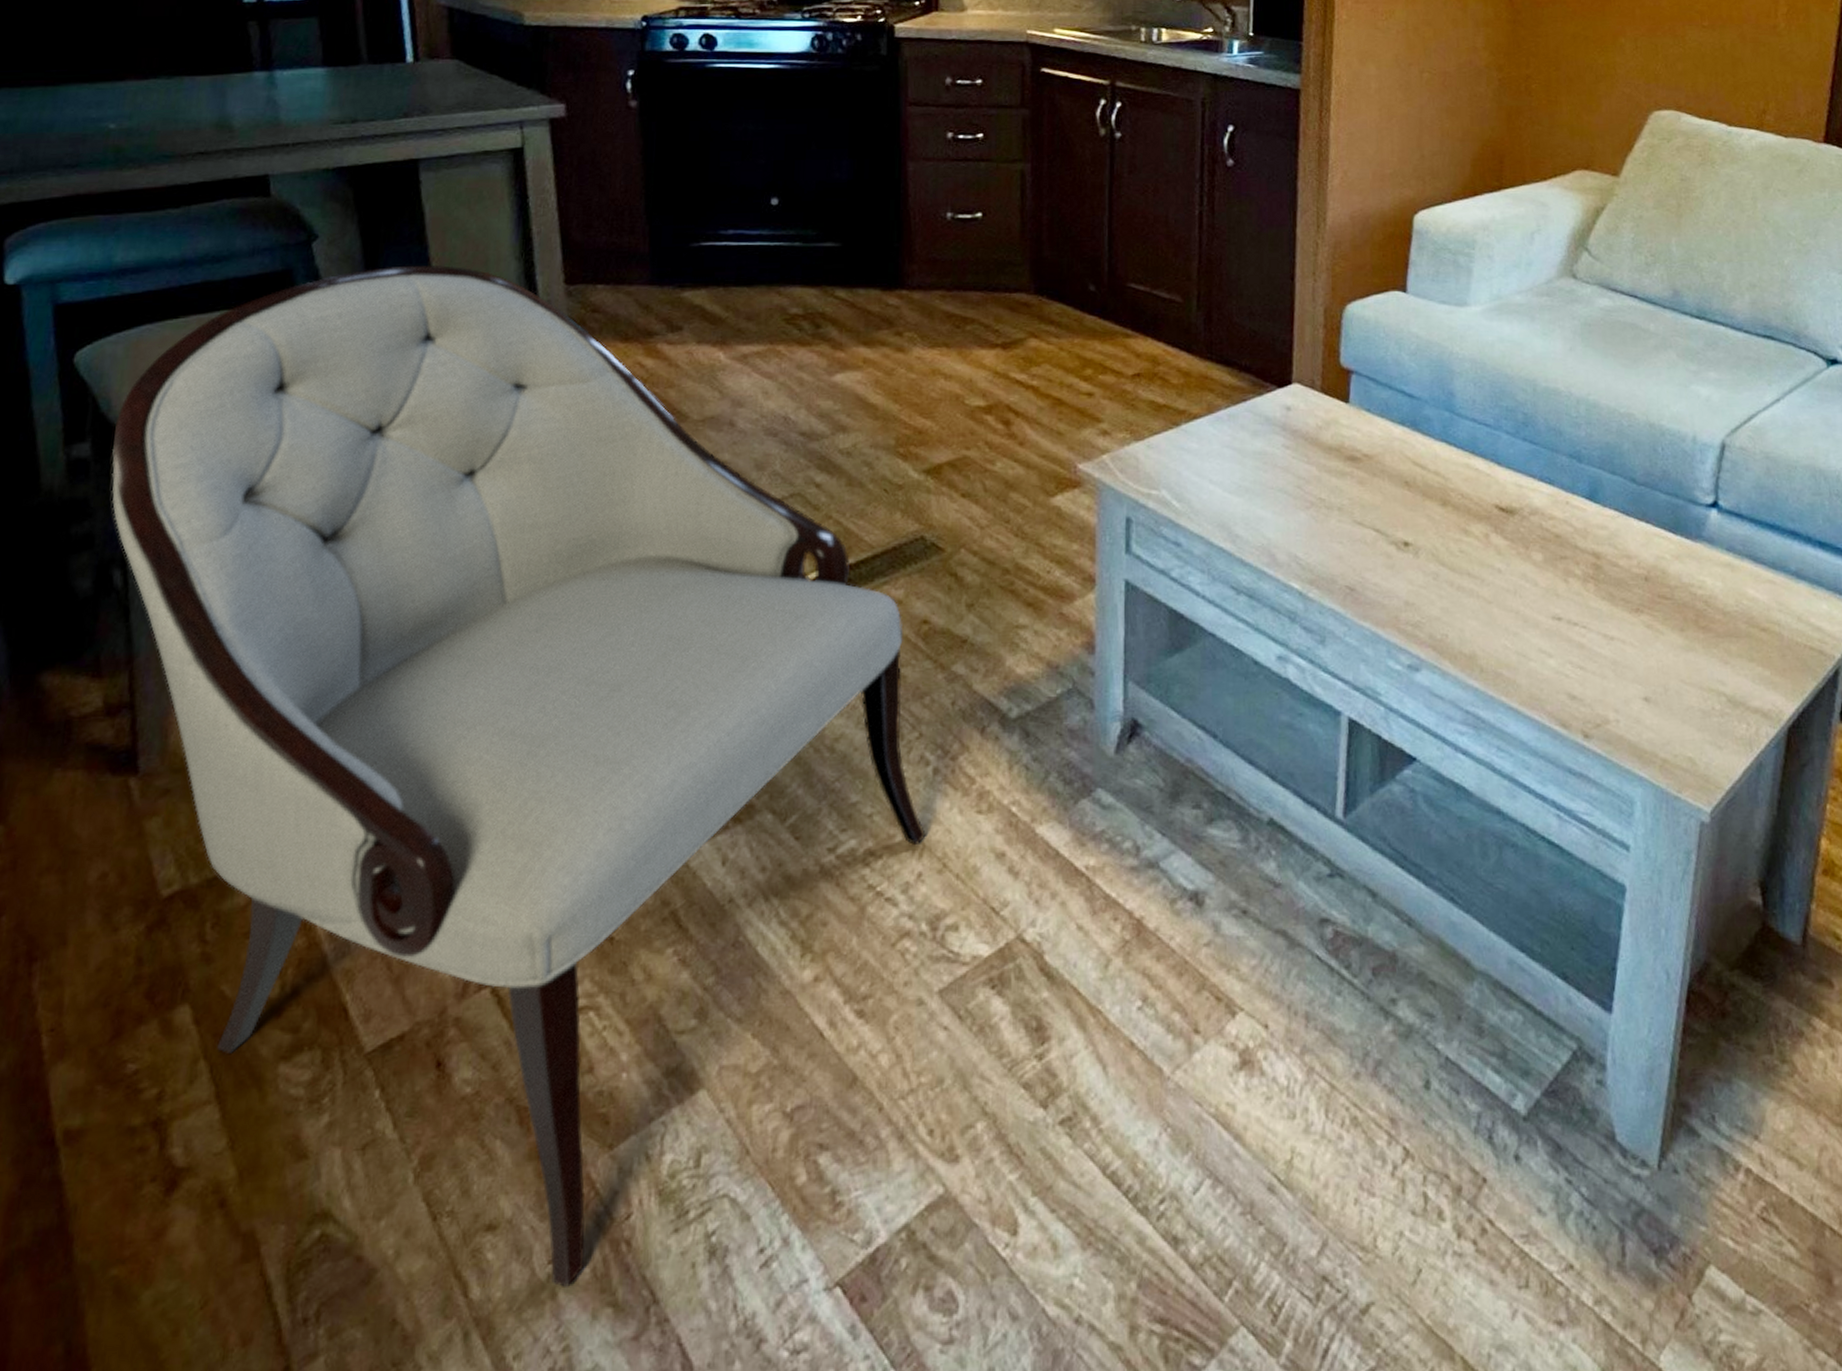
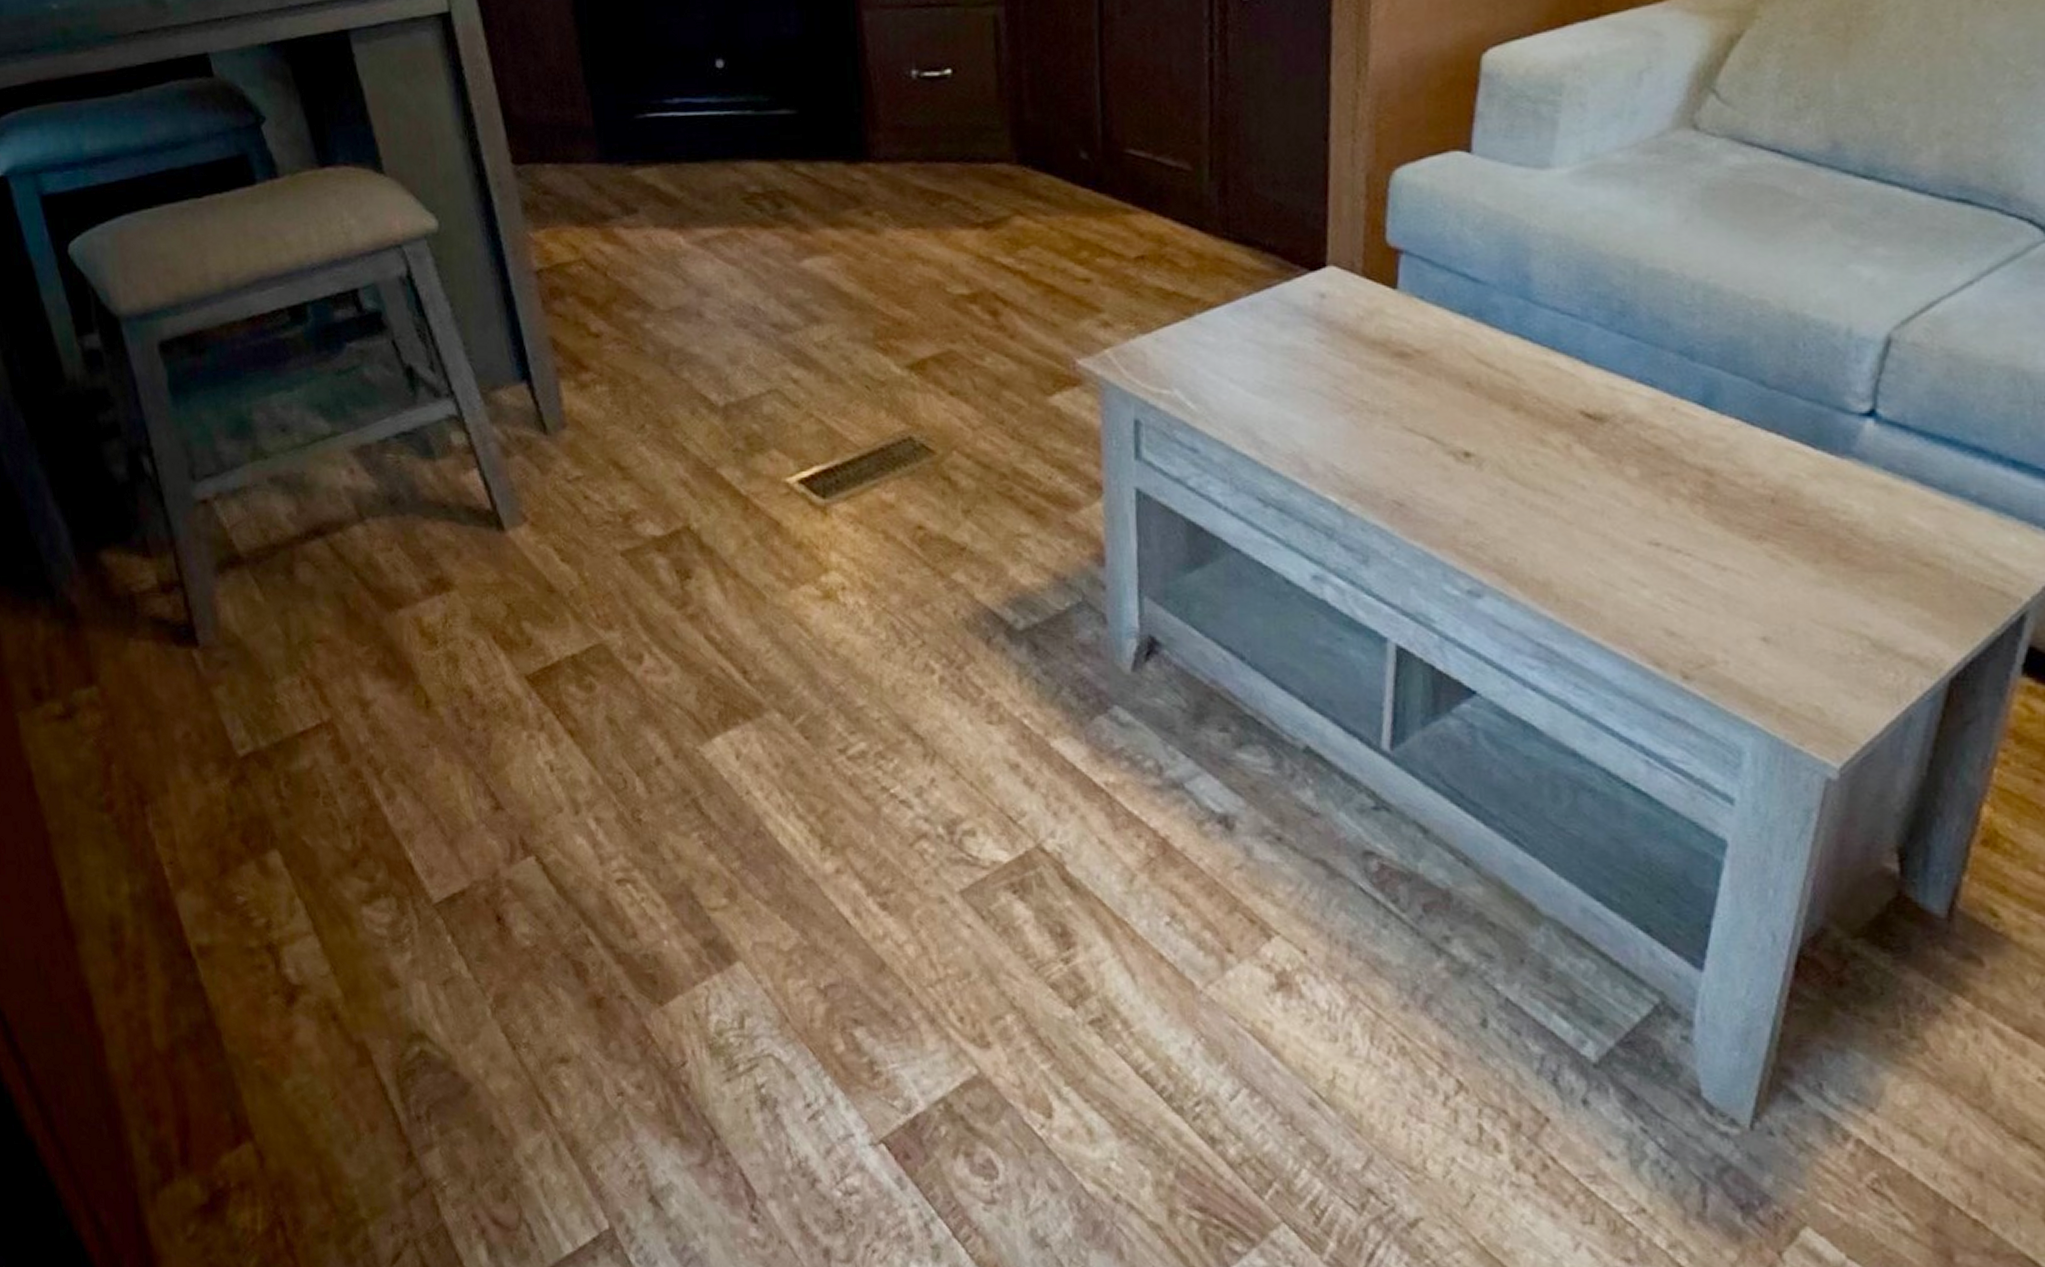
armchair: present [111,264,926,1289] -> none [116,145,936,1118]

